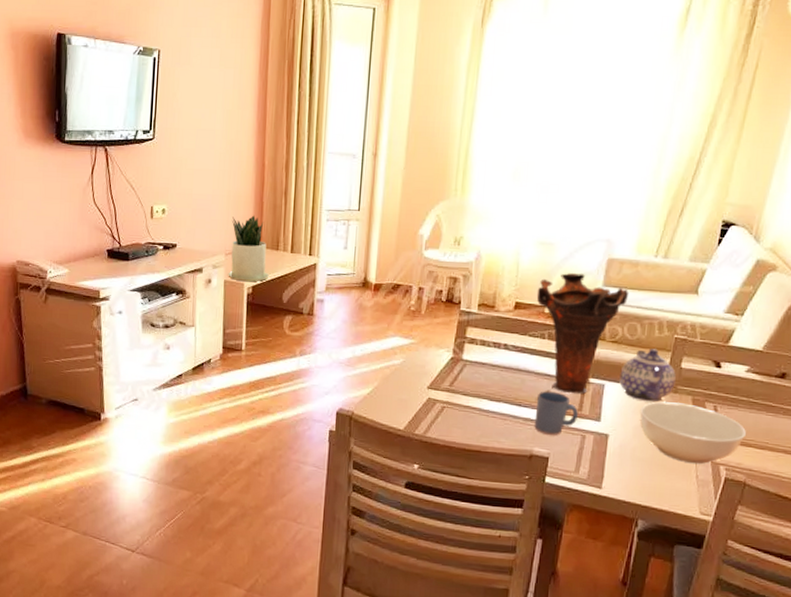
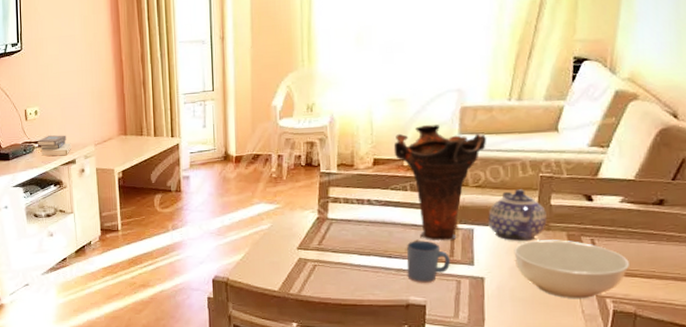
books: none [161,238,200,263] -> present [37,135,72,157]
planter: present [227,215,270,282] -> none [97,106,137,168]

